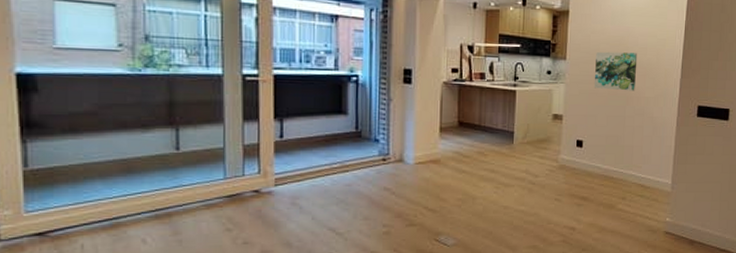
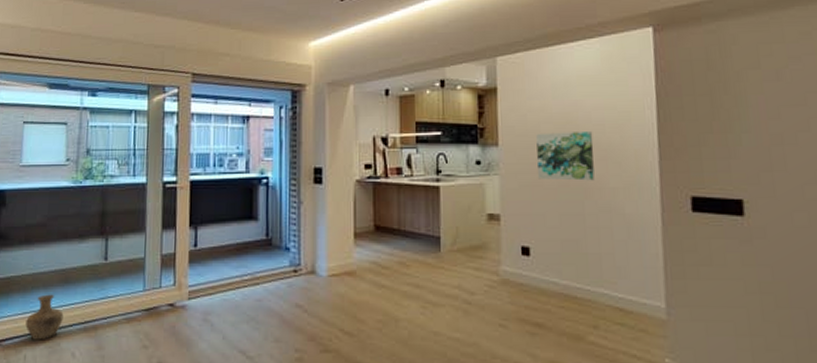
vase: none [80,184,129,230] -> present [25,294,64,340]

